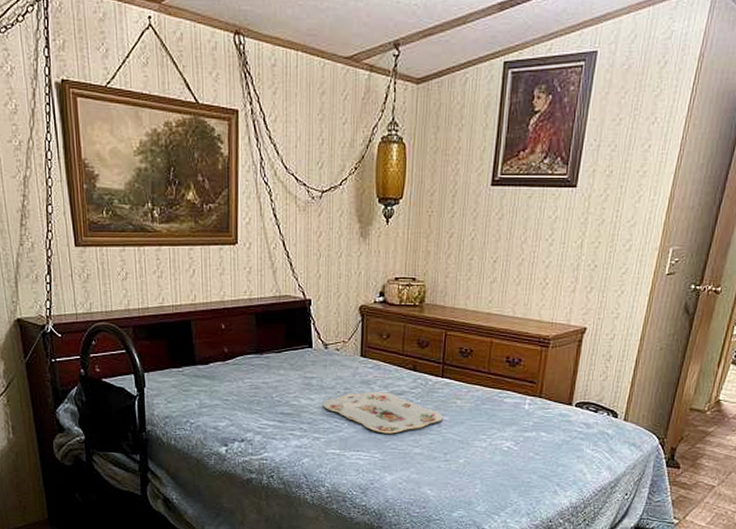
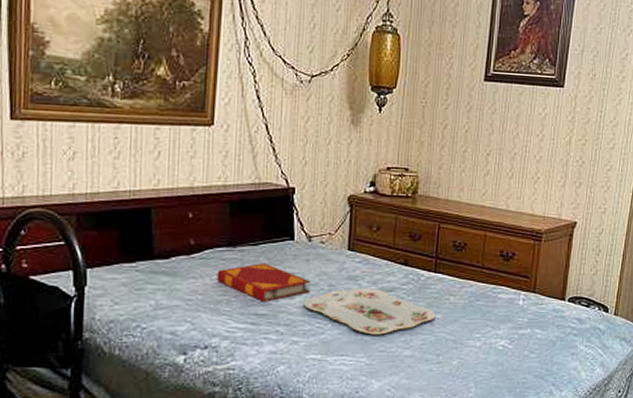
hardback book: none [248,368,328,403] -> present [217,263,311,302]

